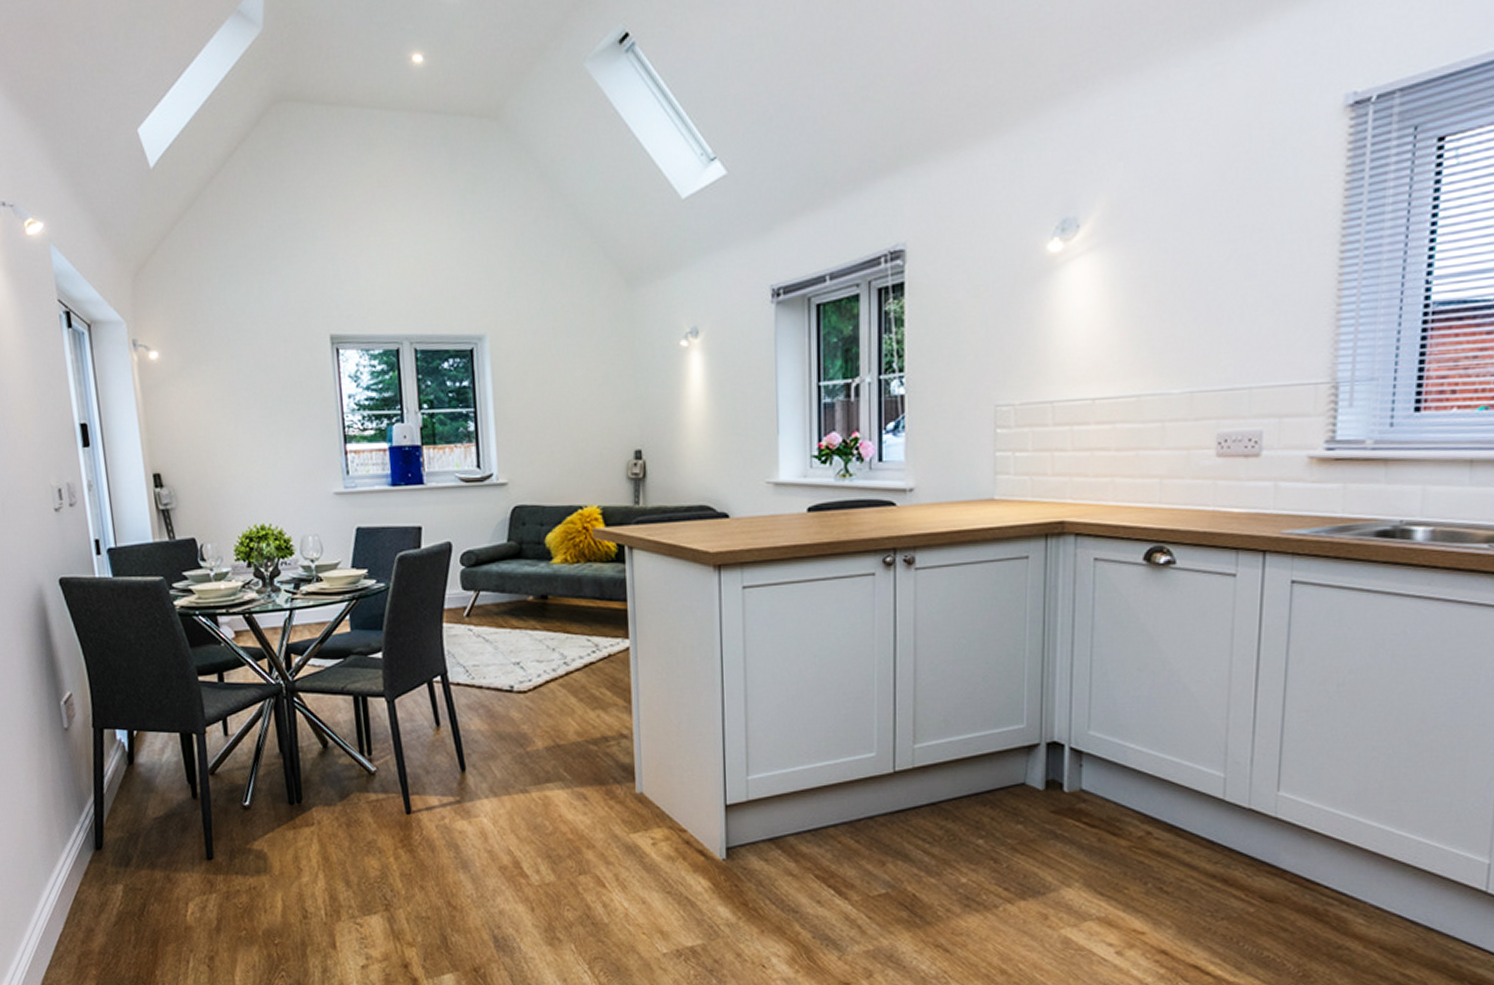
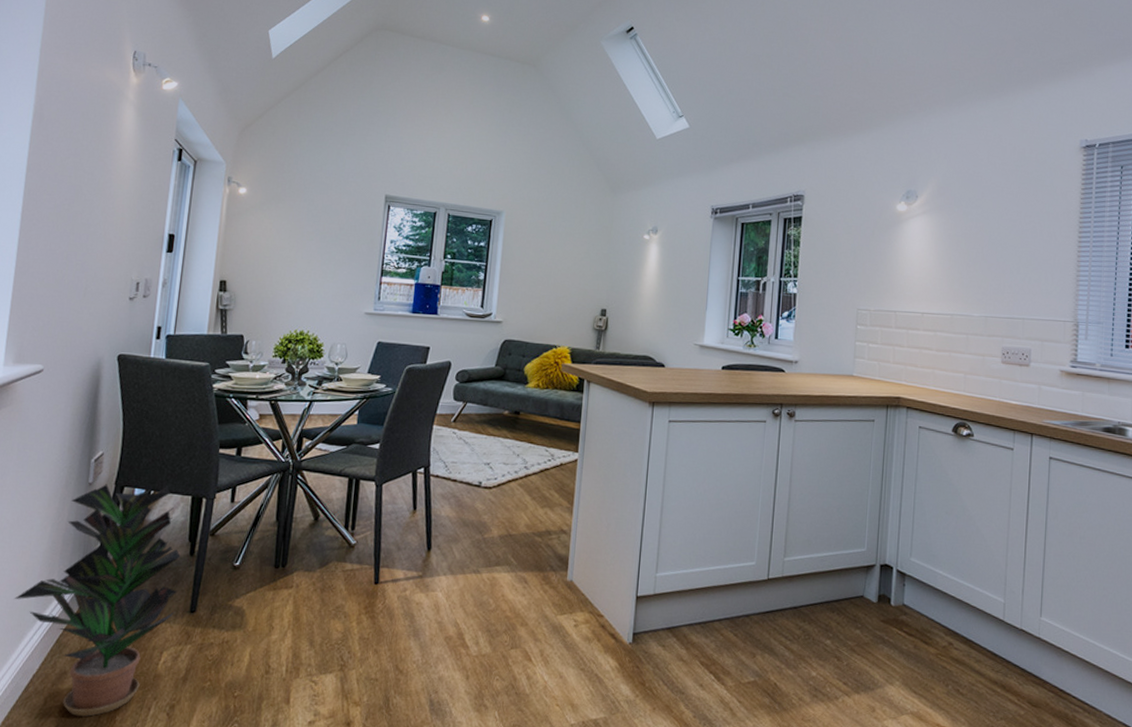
potted plant: none [20,723,192,973] -> present [15,484,181,717]

